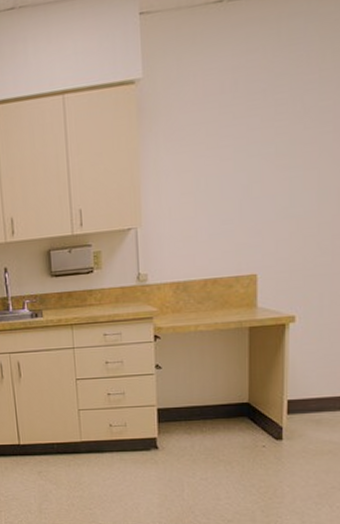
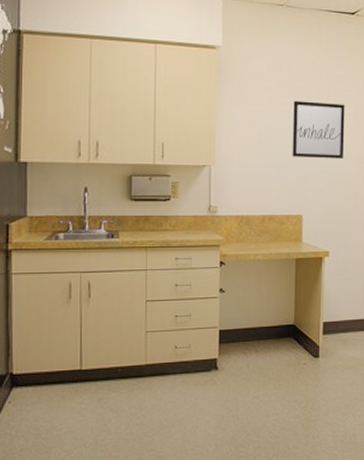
wall art: none [240,120,318,203] -> present [292,100,345,159]

